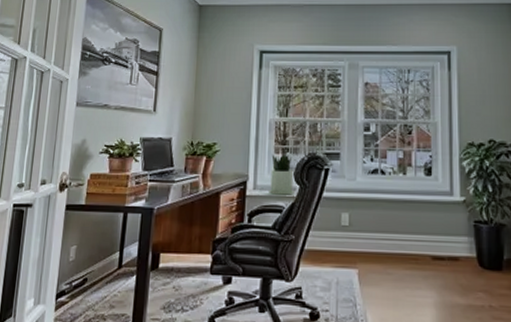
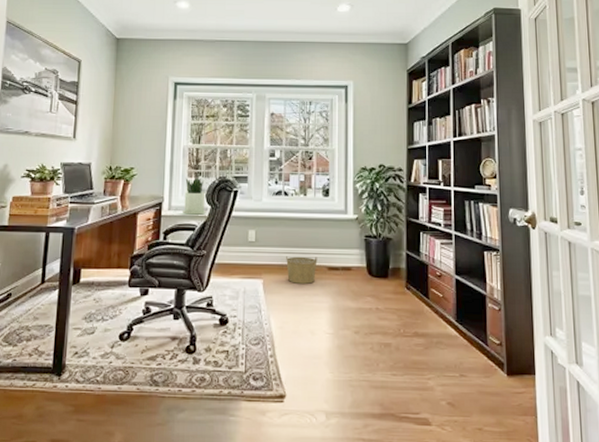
basket: none [384,243,420,277] -> present [286,256,318,285]

